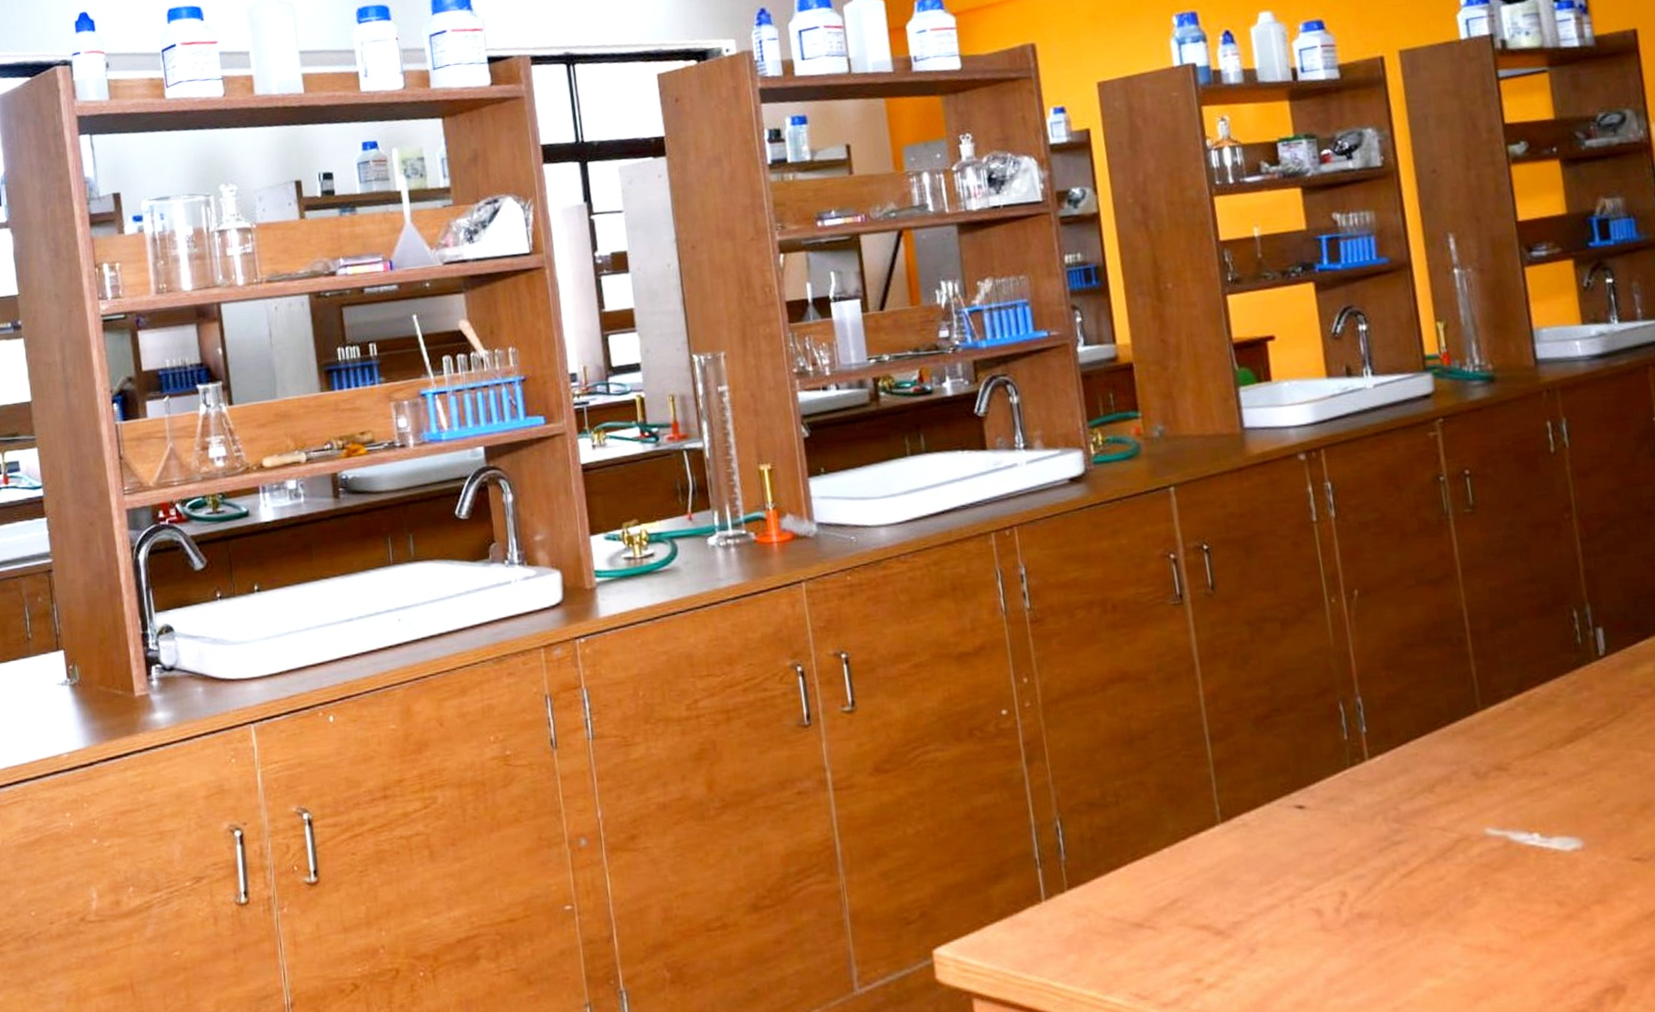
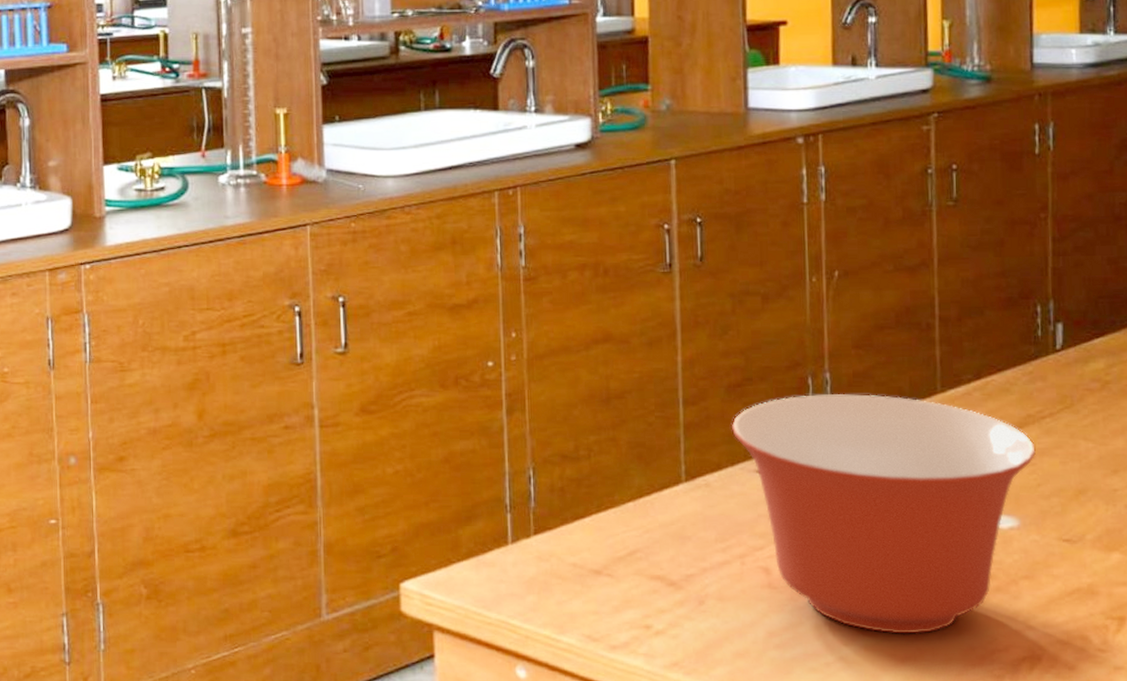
mixing bowl: none [1263,717,1592,972] -> present [731,394,1036,634]

